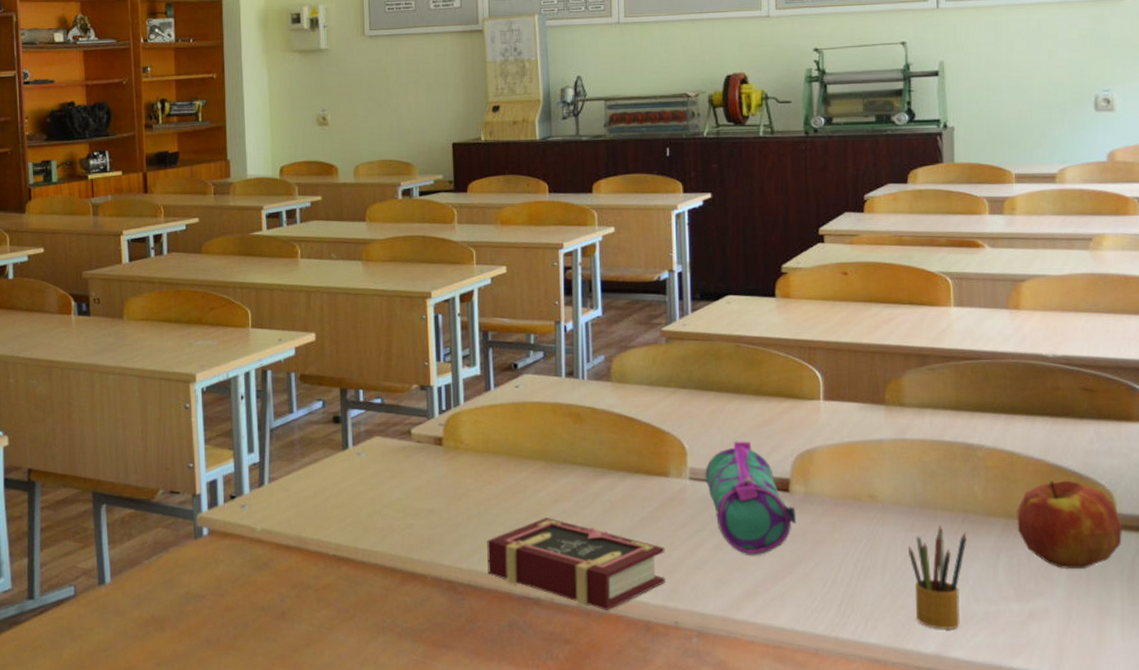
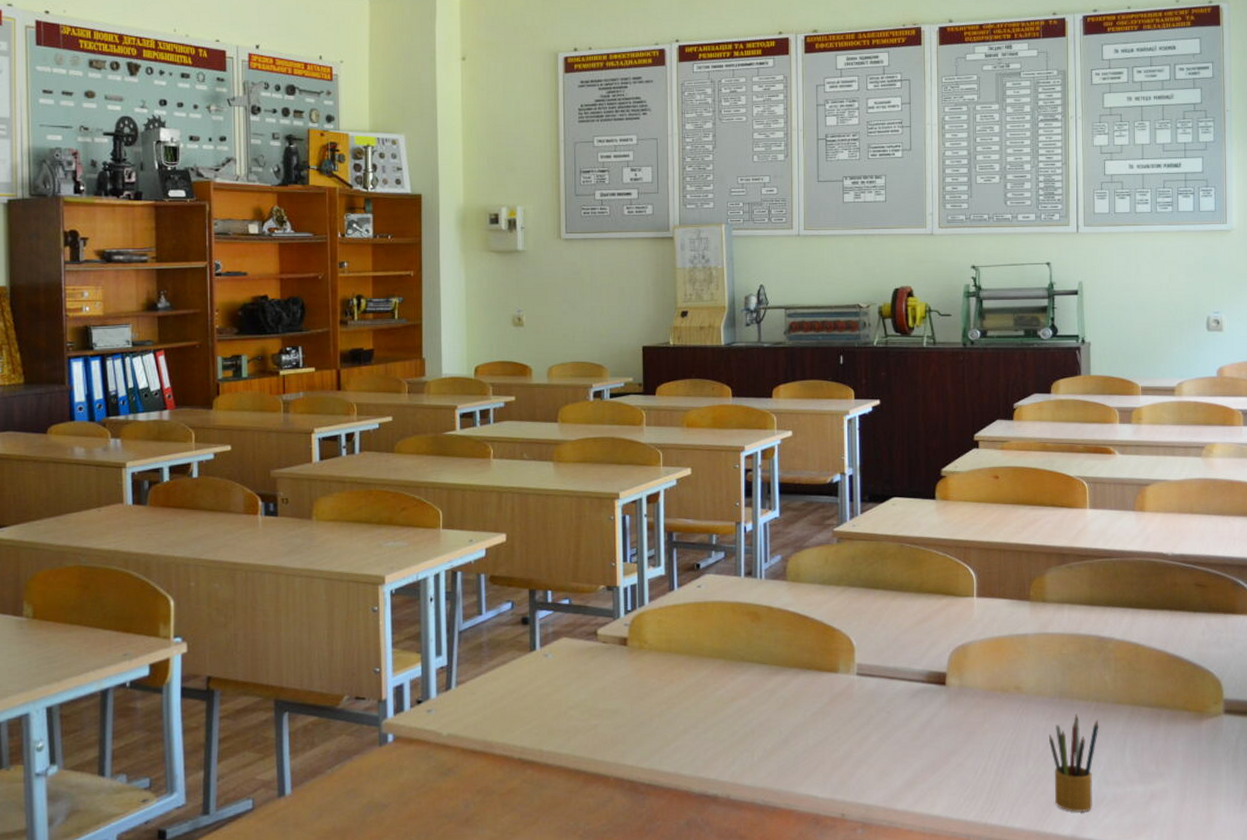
book: present [487,517,666,610] -> none [668,714,834,805]
pencil case: present [705,441,796,556] -> none [871,637,951,748]
apple: present [1017,480,1122,569] -> none [1141,669,1228,751]

